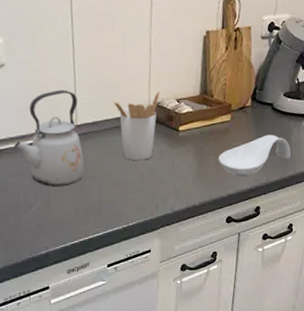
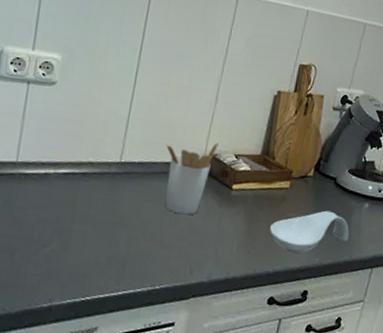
kettle: present [14,90,86,188] -> none [43,120,128,230]

